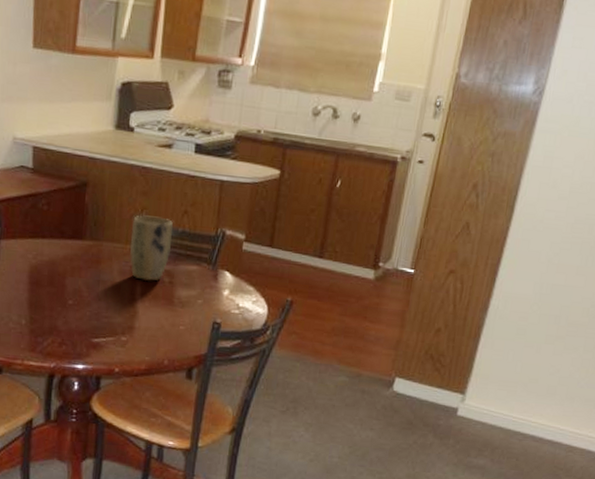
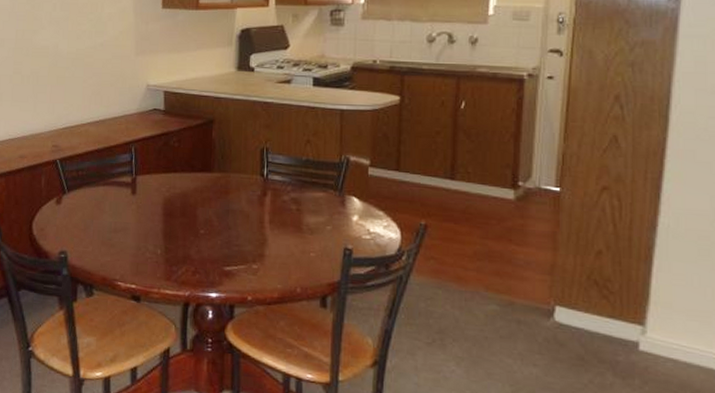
plant pot: present [129,215,174,281] -> none [256,146,297,209]

